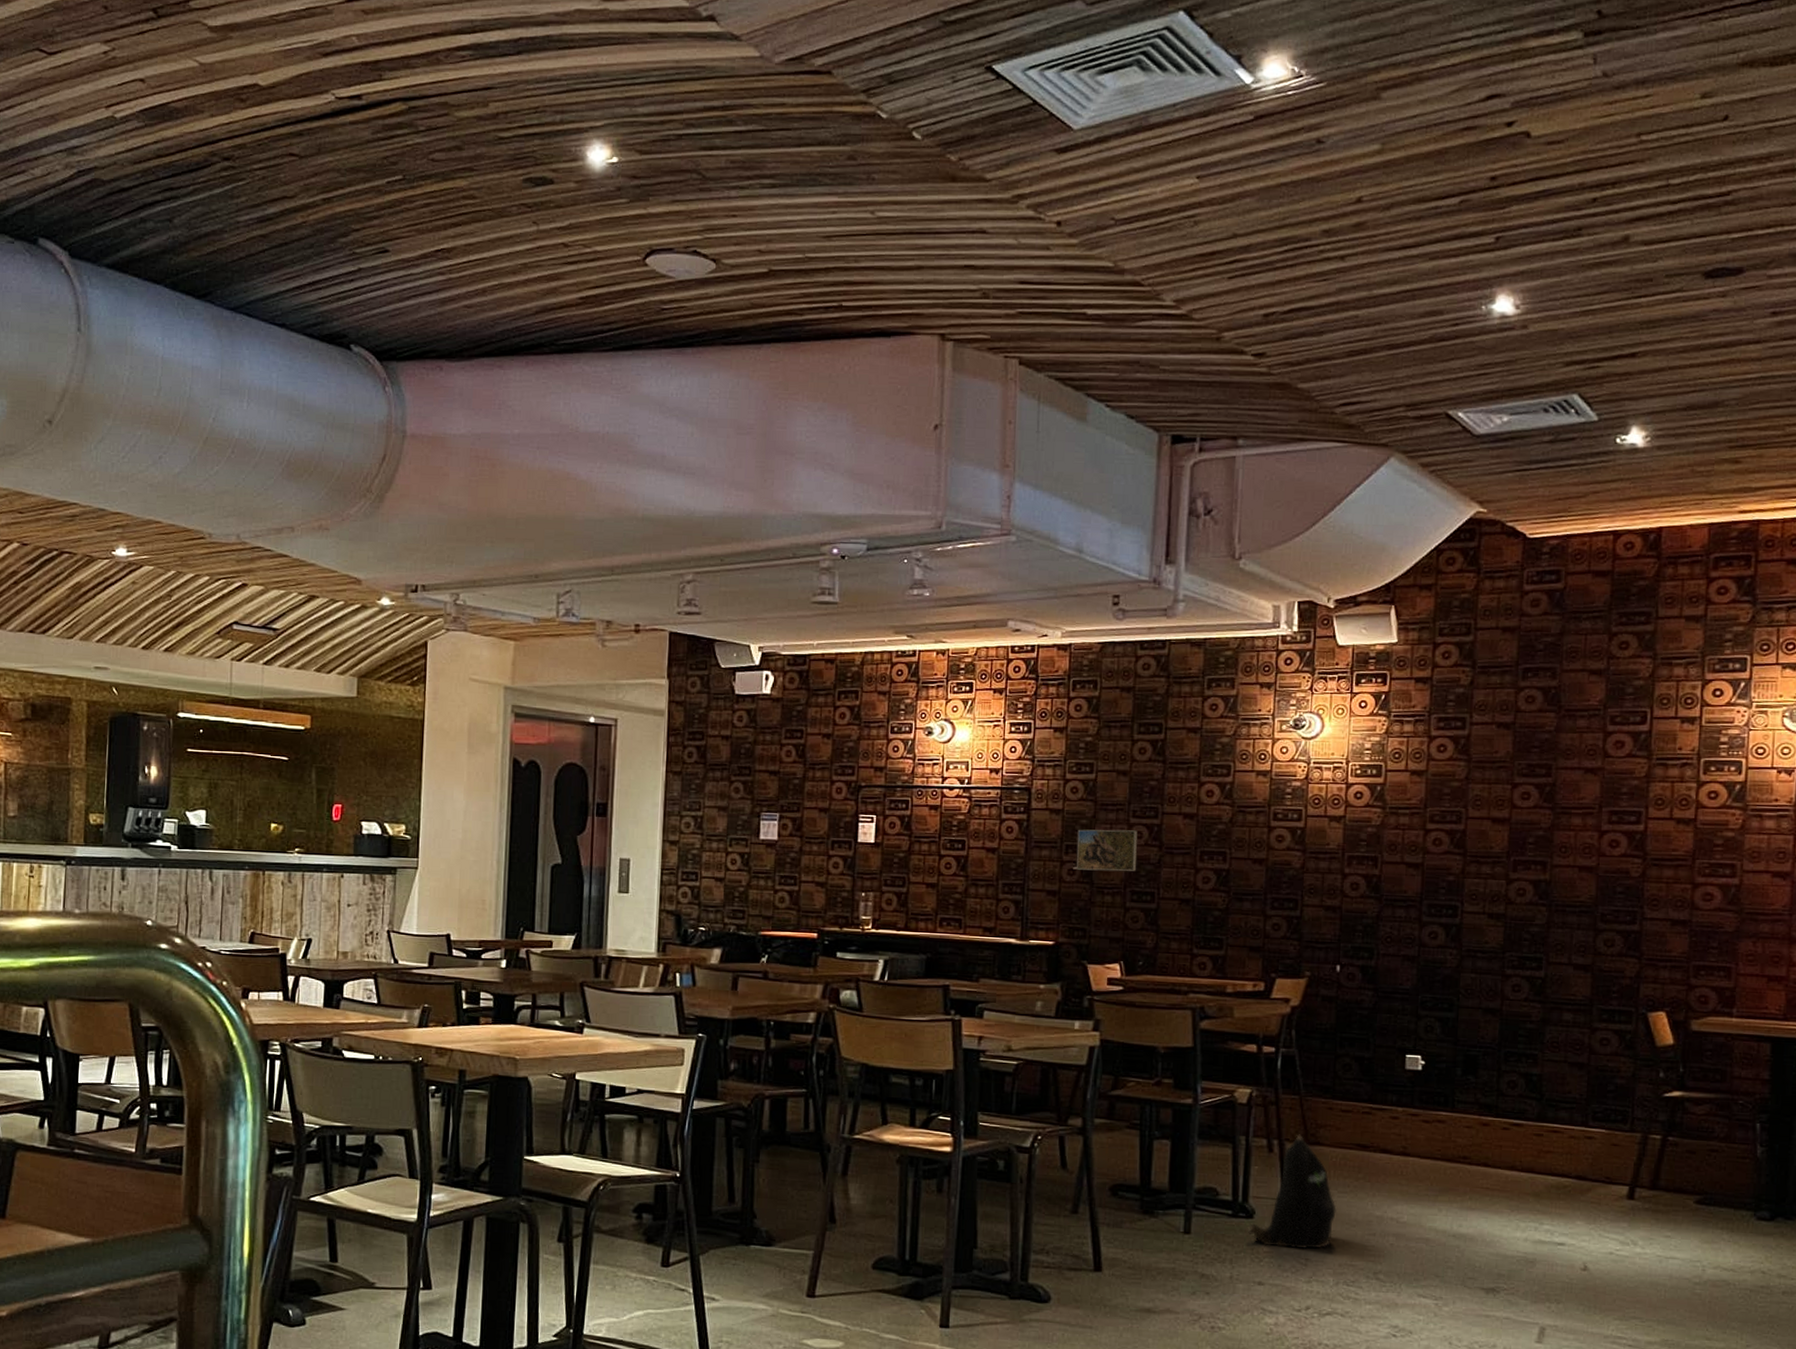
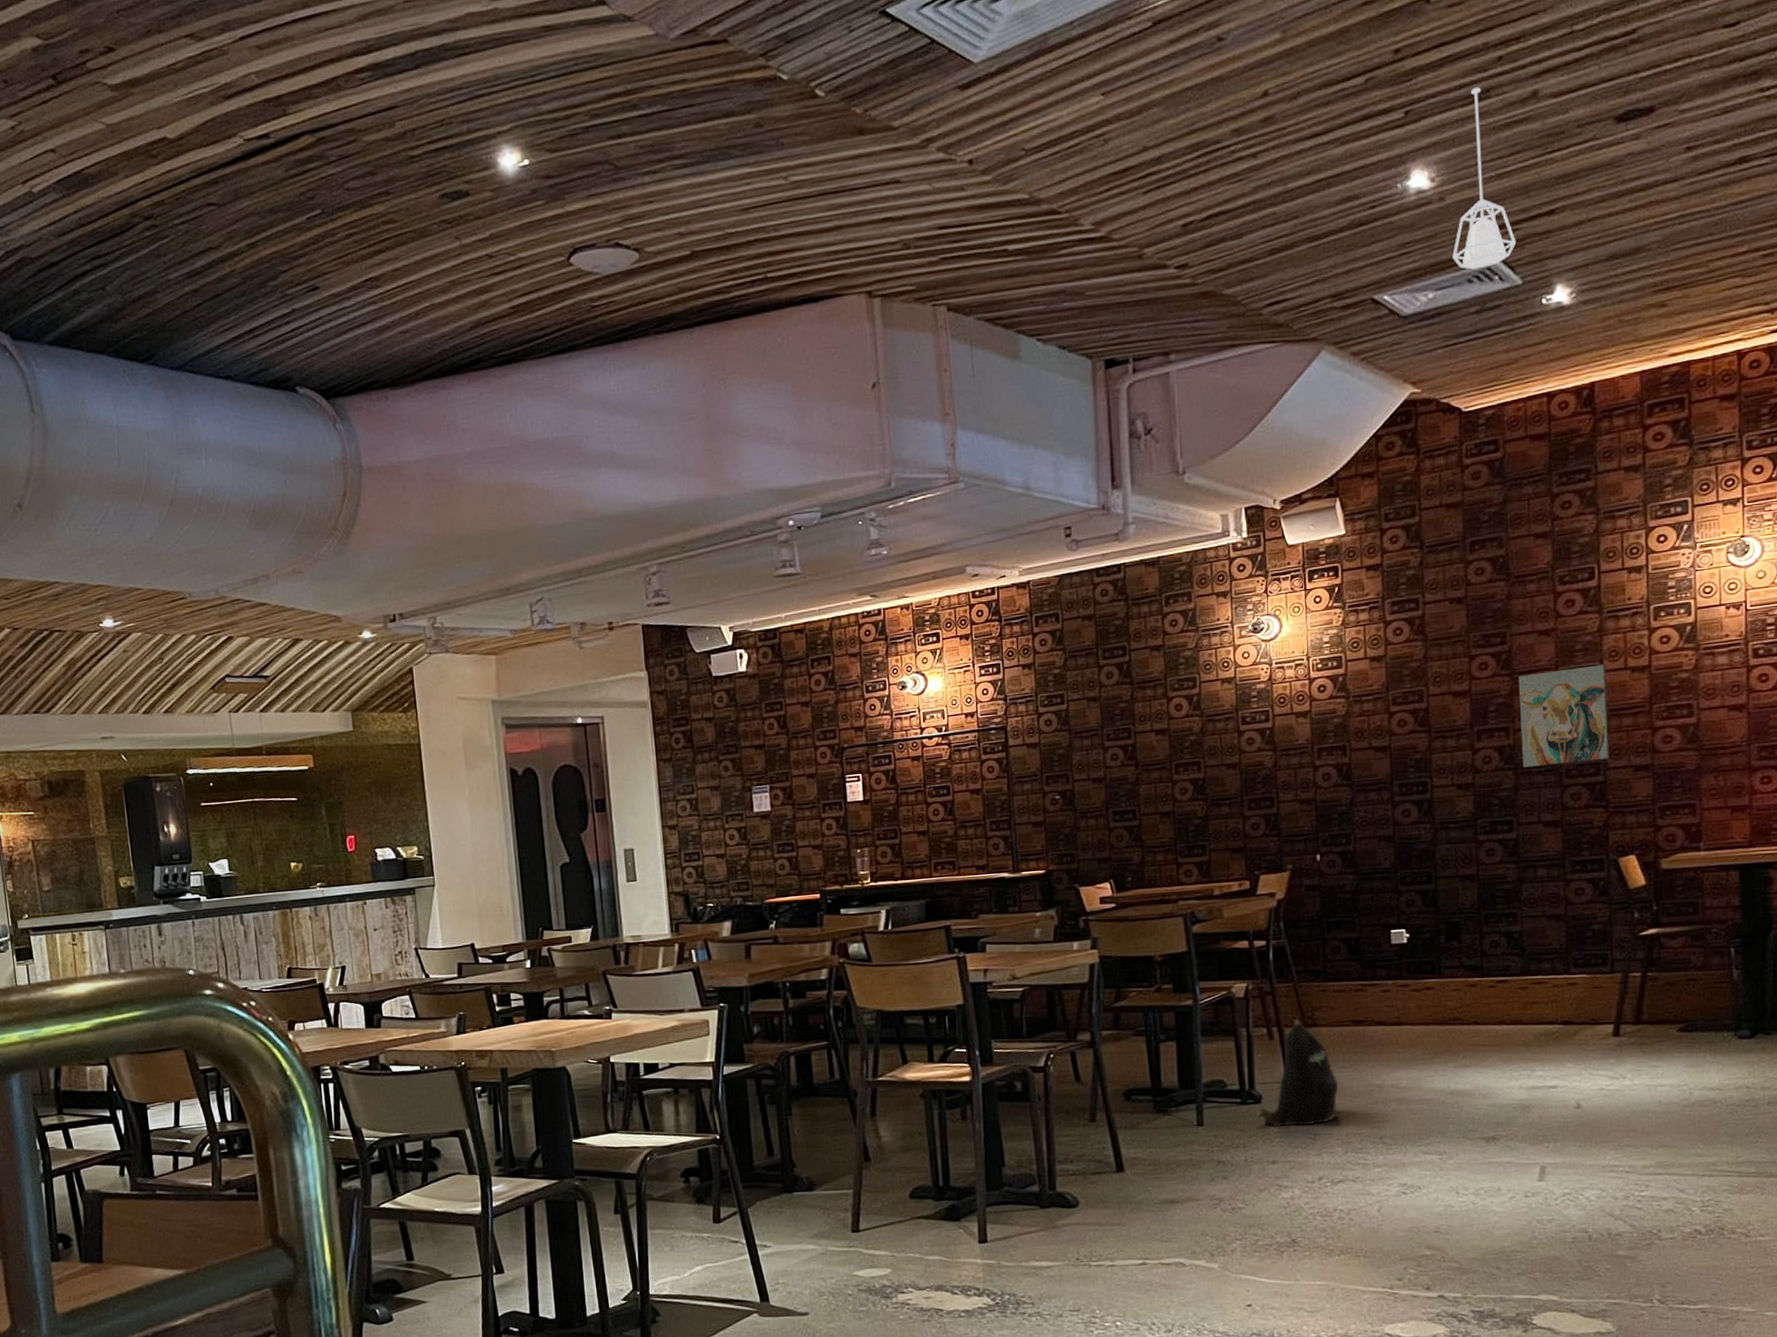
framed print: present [1077,829,1138,871] -> none [1055,753,1116,799]
pendant lamp: none [1530,224,1596,400] -> present [1452,87,1517,270]
wall art: none [1557,810,1651,909] -> present [1518,664,1610,768]

